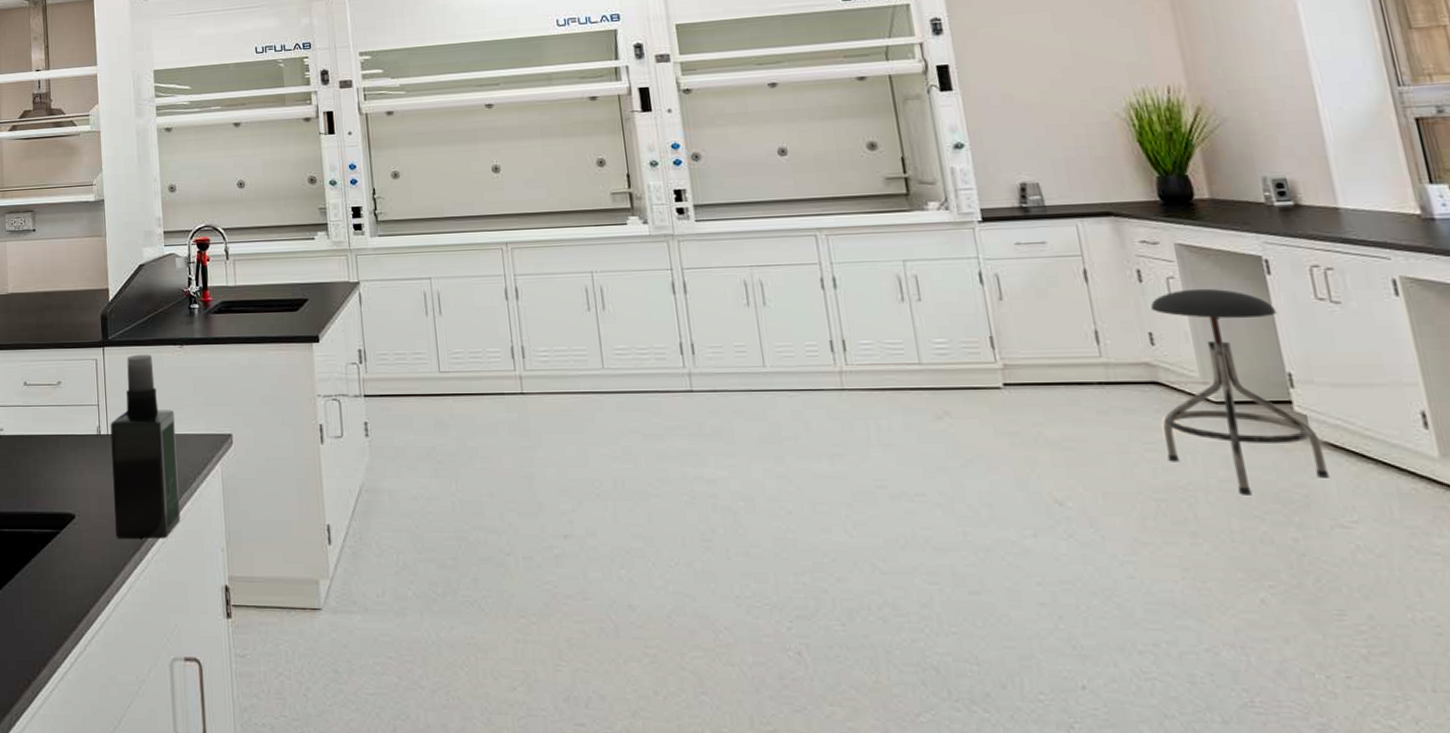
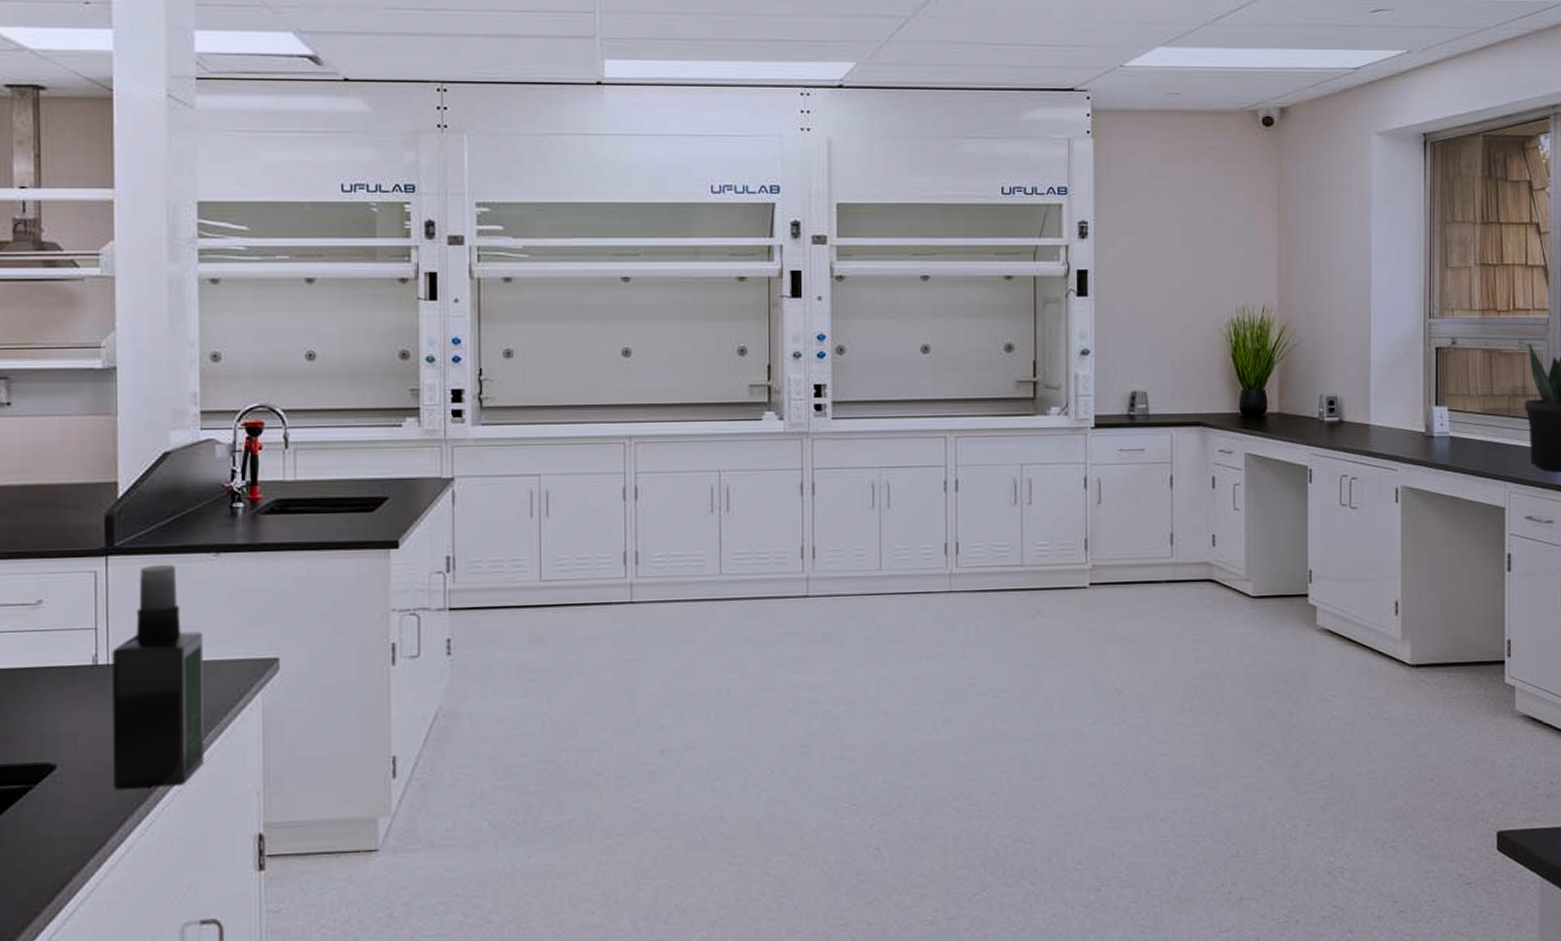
stool: present [1151,288,1330,495] -> none [1209,494,1324,678]

